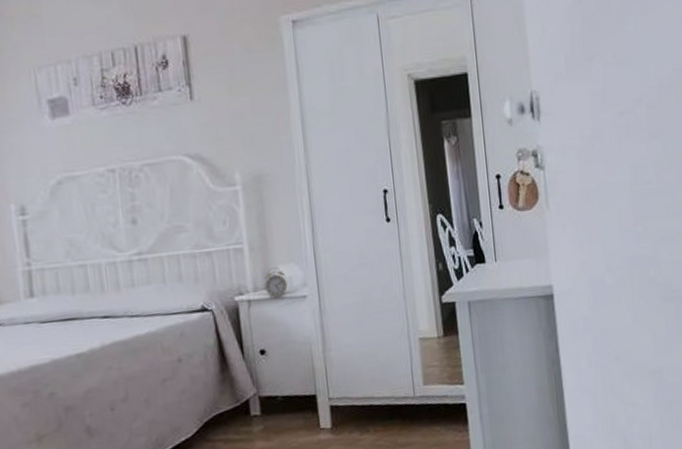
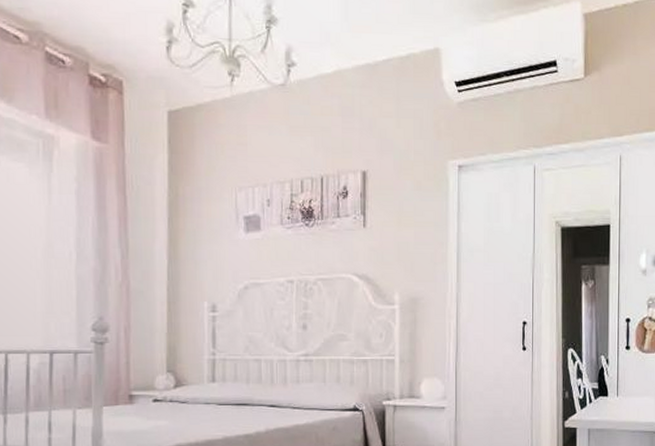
alarm clock: present [264,267,288,299] -> none [410,380,430,407]

